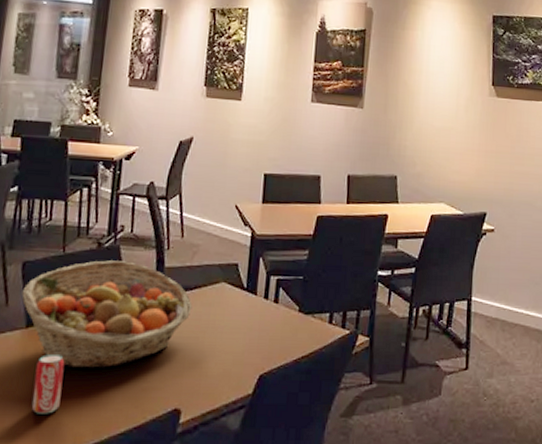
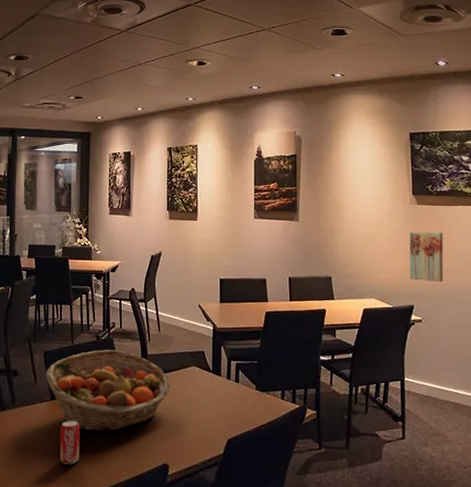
wall art: none [484,127,522,187] -> present [409,231,444,282]

